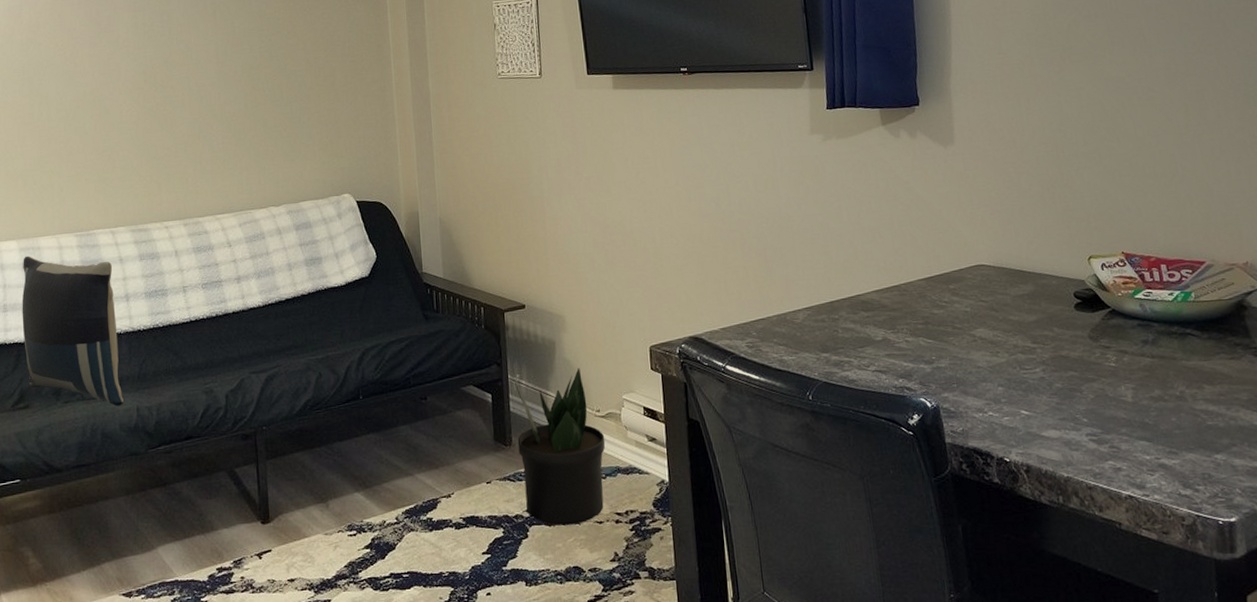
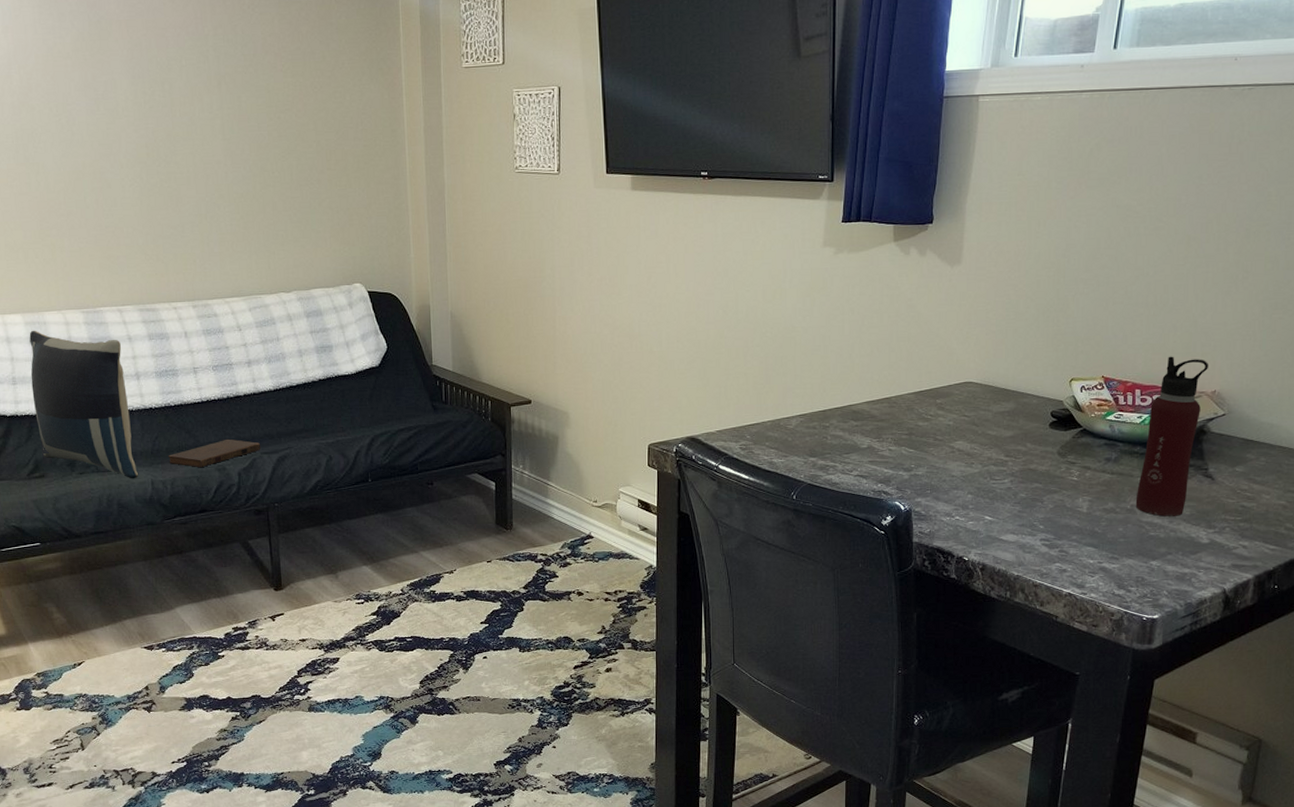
book: none [155,359,249,391] -> present [168,439,260,467]
planter: present [512,368,606,526] -> none [515,461,600,601]
water bottle: none [1180,227,1241,403] -> present [1135,356,1208,517]

